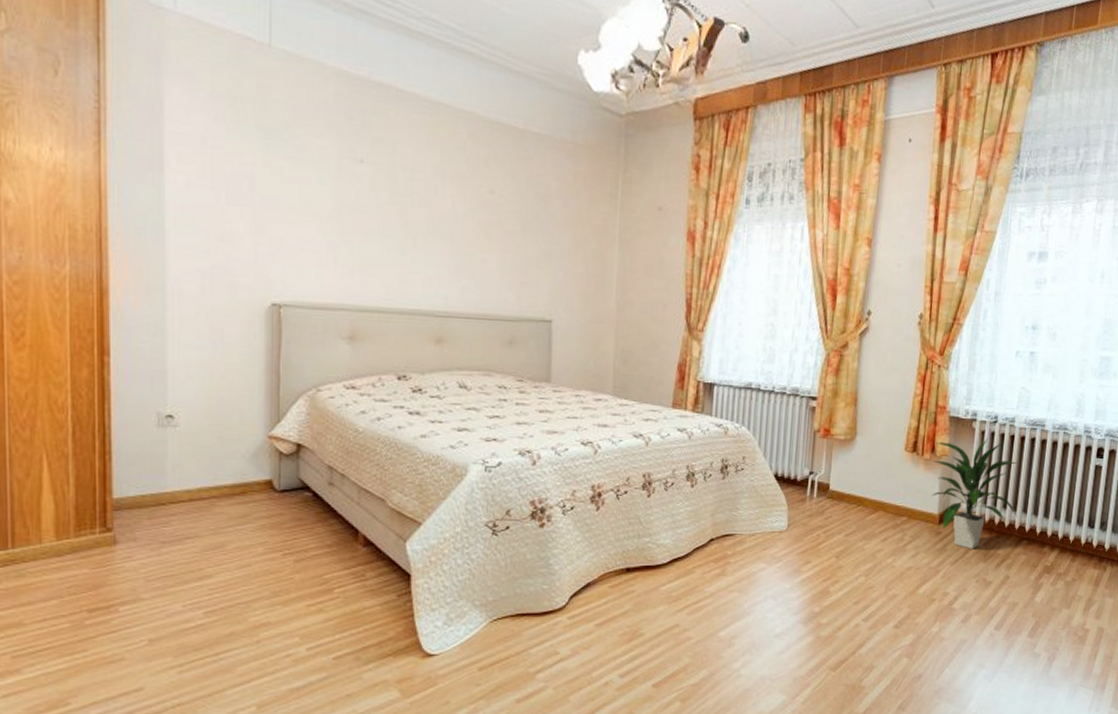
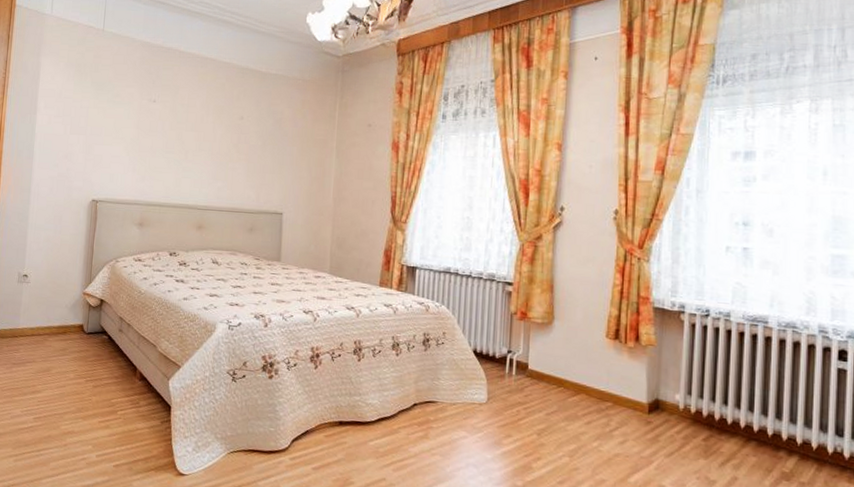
indoor plant: present [929,437,1018,549] -> none [634,330,740,444]

